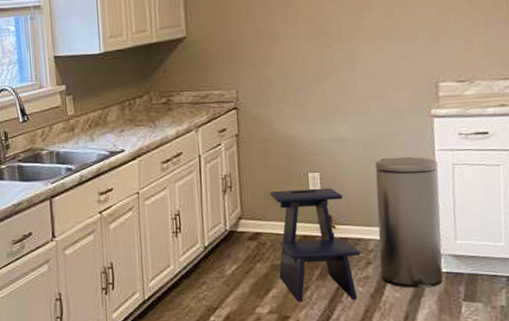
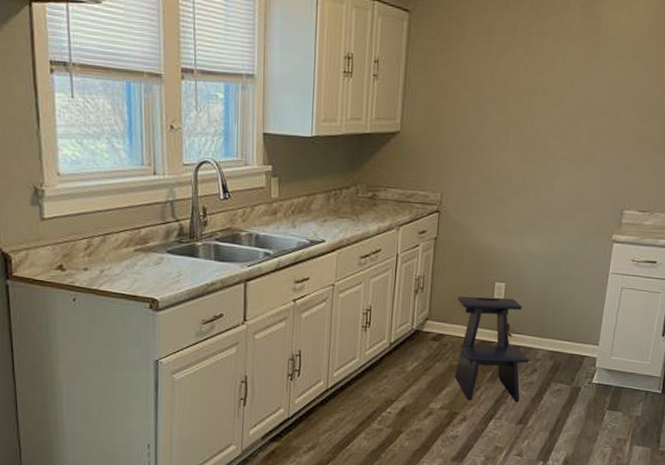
pedal bin: present [375,156,443,288] -> none [543,275,610,396]

